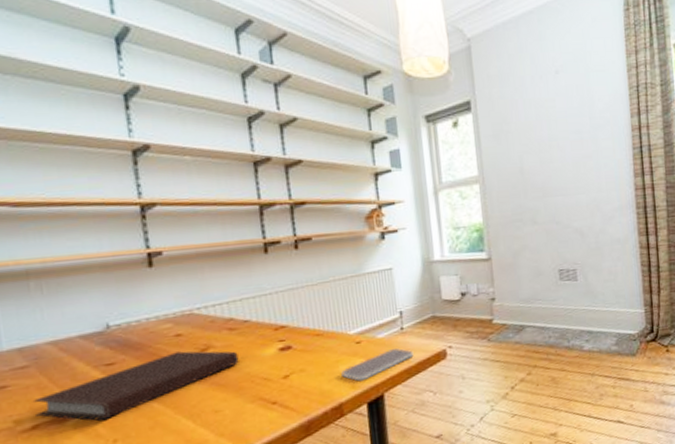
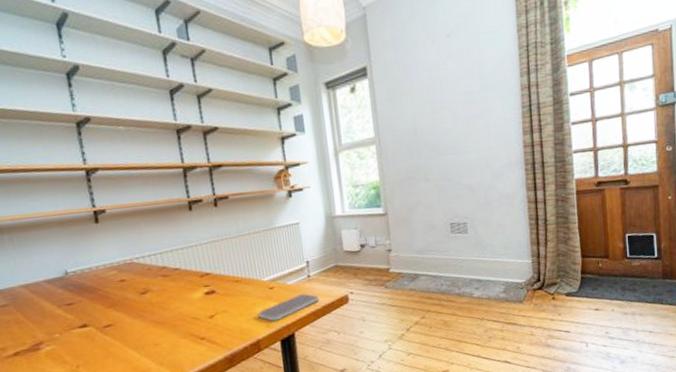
notebook: present [32,351,239,421] -> none [12,294,173,351]

